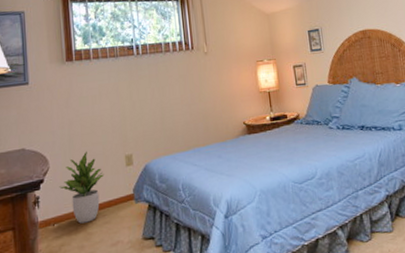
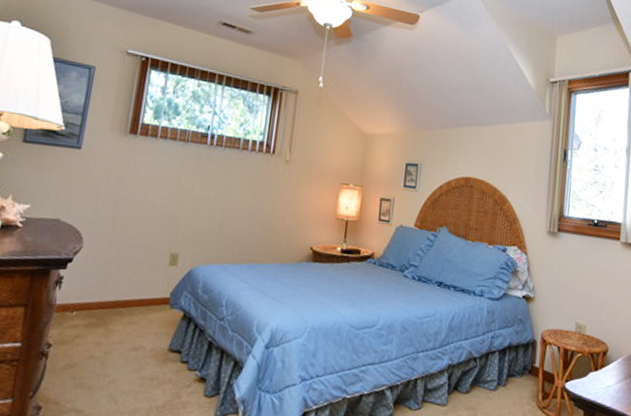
potted plant: present [59,151,104,224] -> none [88,238,142,318]

